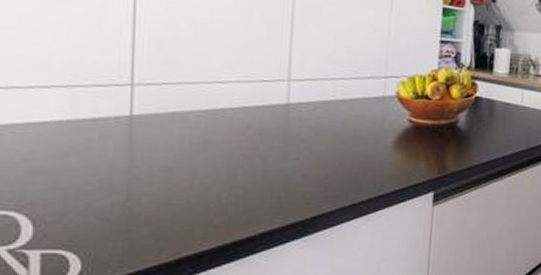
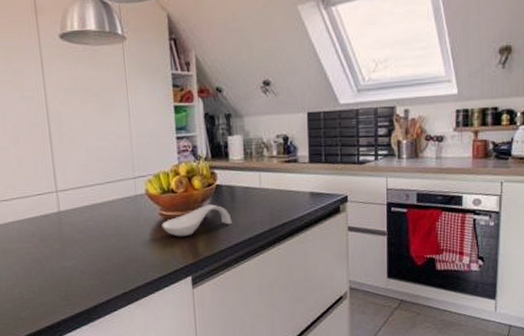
spoon rest: none [409,116,487,148] -> present [162,204,232,237]

